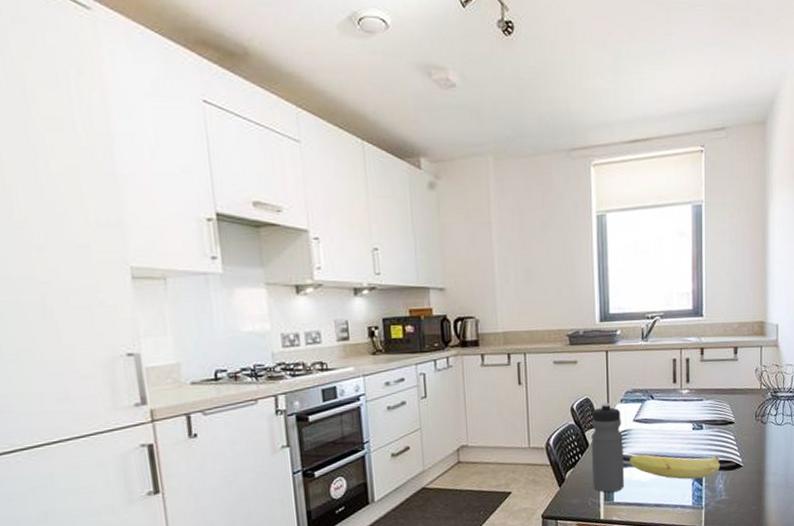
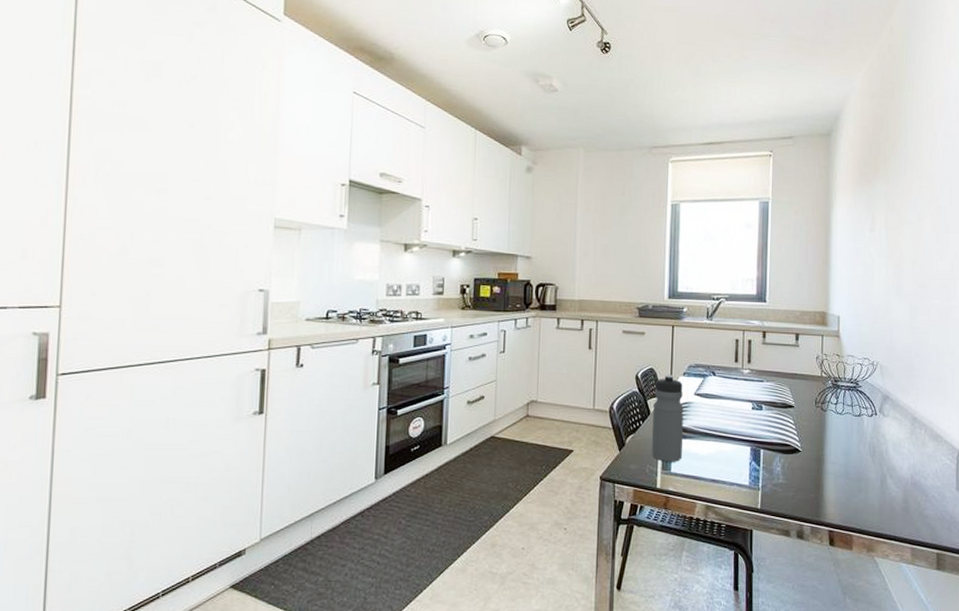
fruit: present [629,454,721,480] -> none [688,428,779,459]

